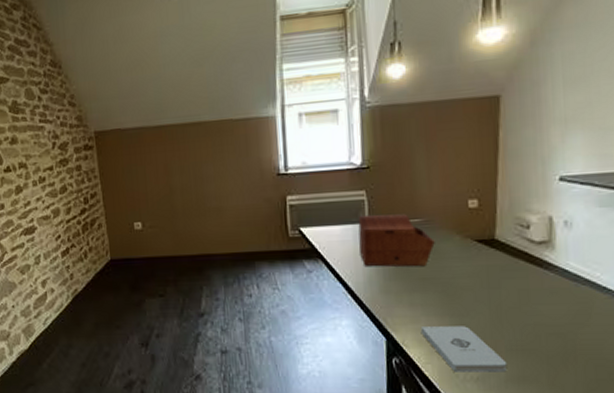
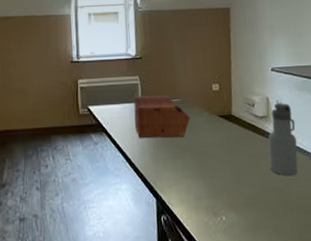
notepad: present [420,326,507,372] -> none [181,185,245,225]
water bottle: none [546,224,592,319] -> present [268,103,298,176]

